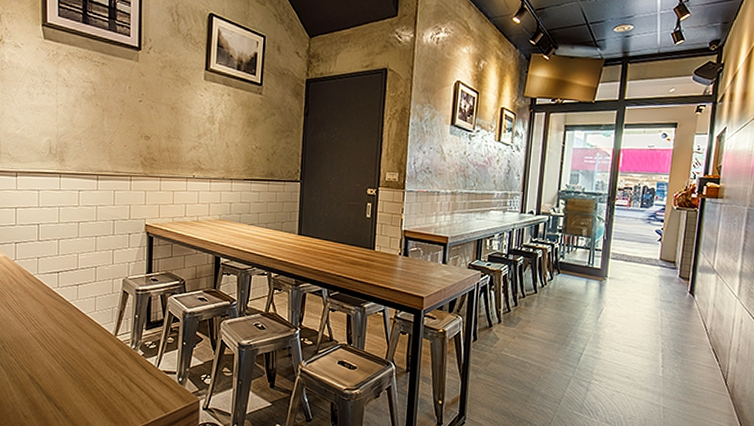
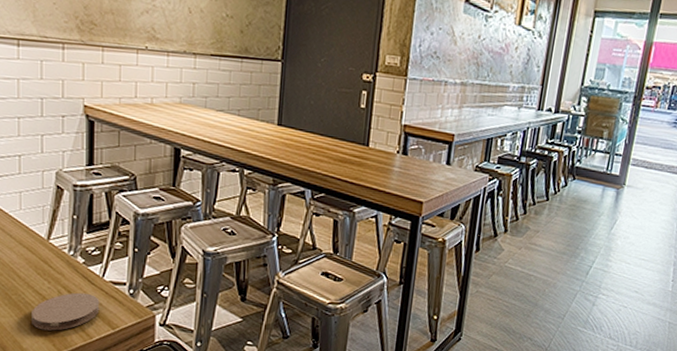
coaster: none [101,380,155,414] -> present [32,292,100,331]

